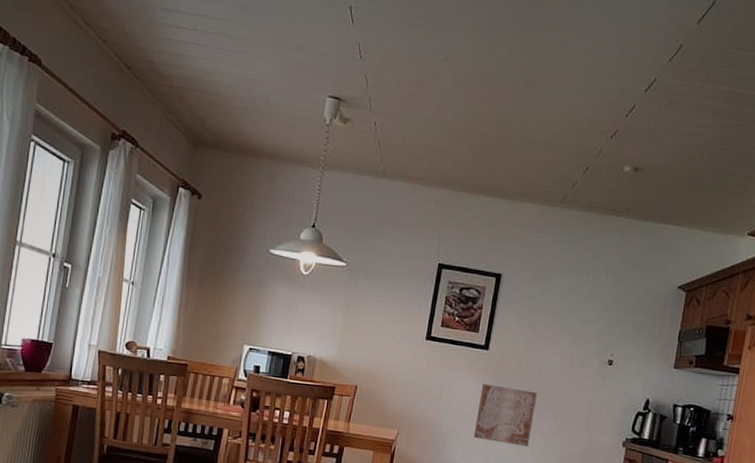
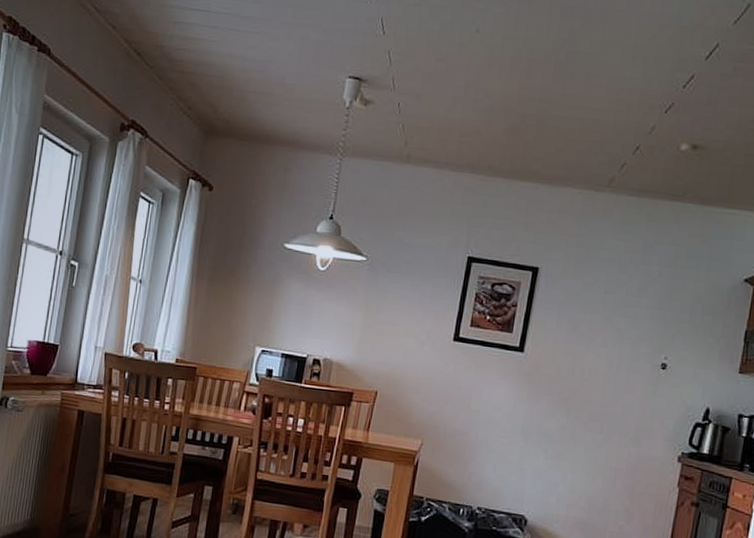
wall art: present [473,384,538,447] -> none [506,390,579,461]

